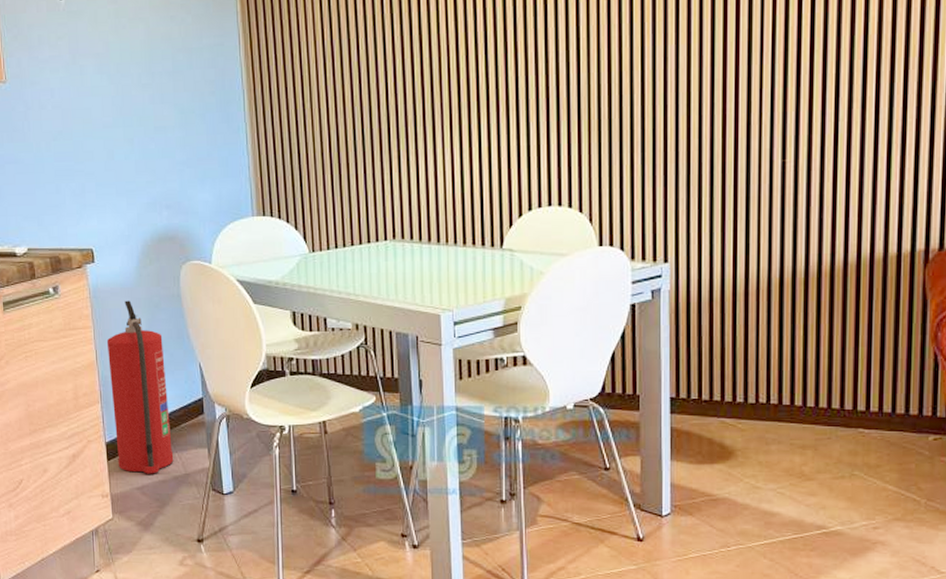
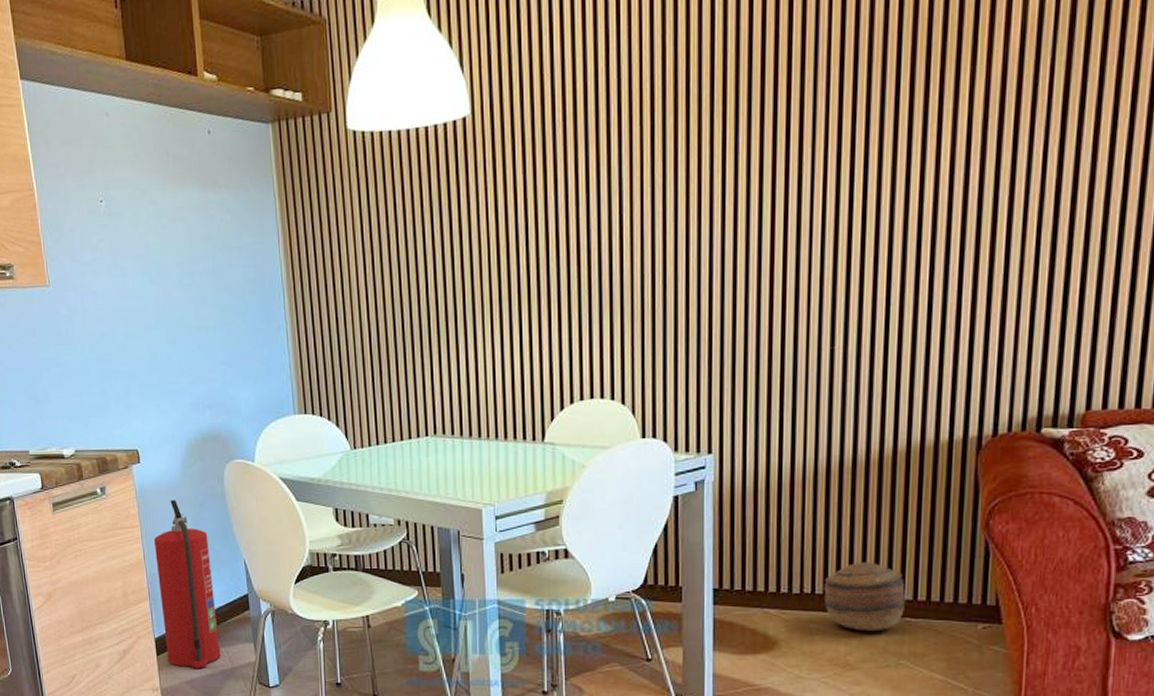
basket: none [778,372,858,442] -> present [823,561,905,632]

